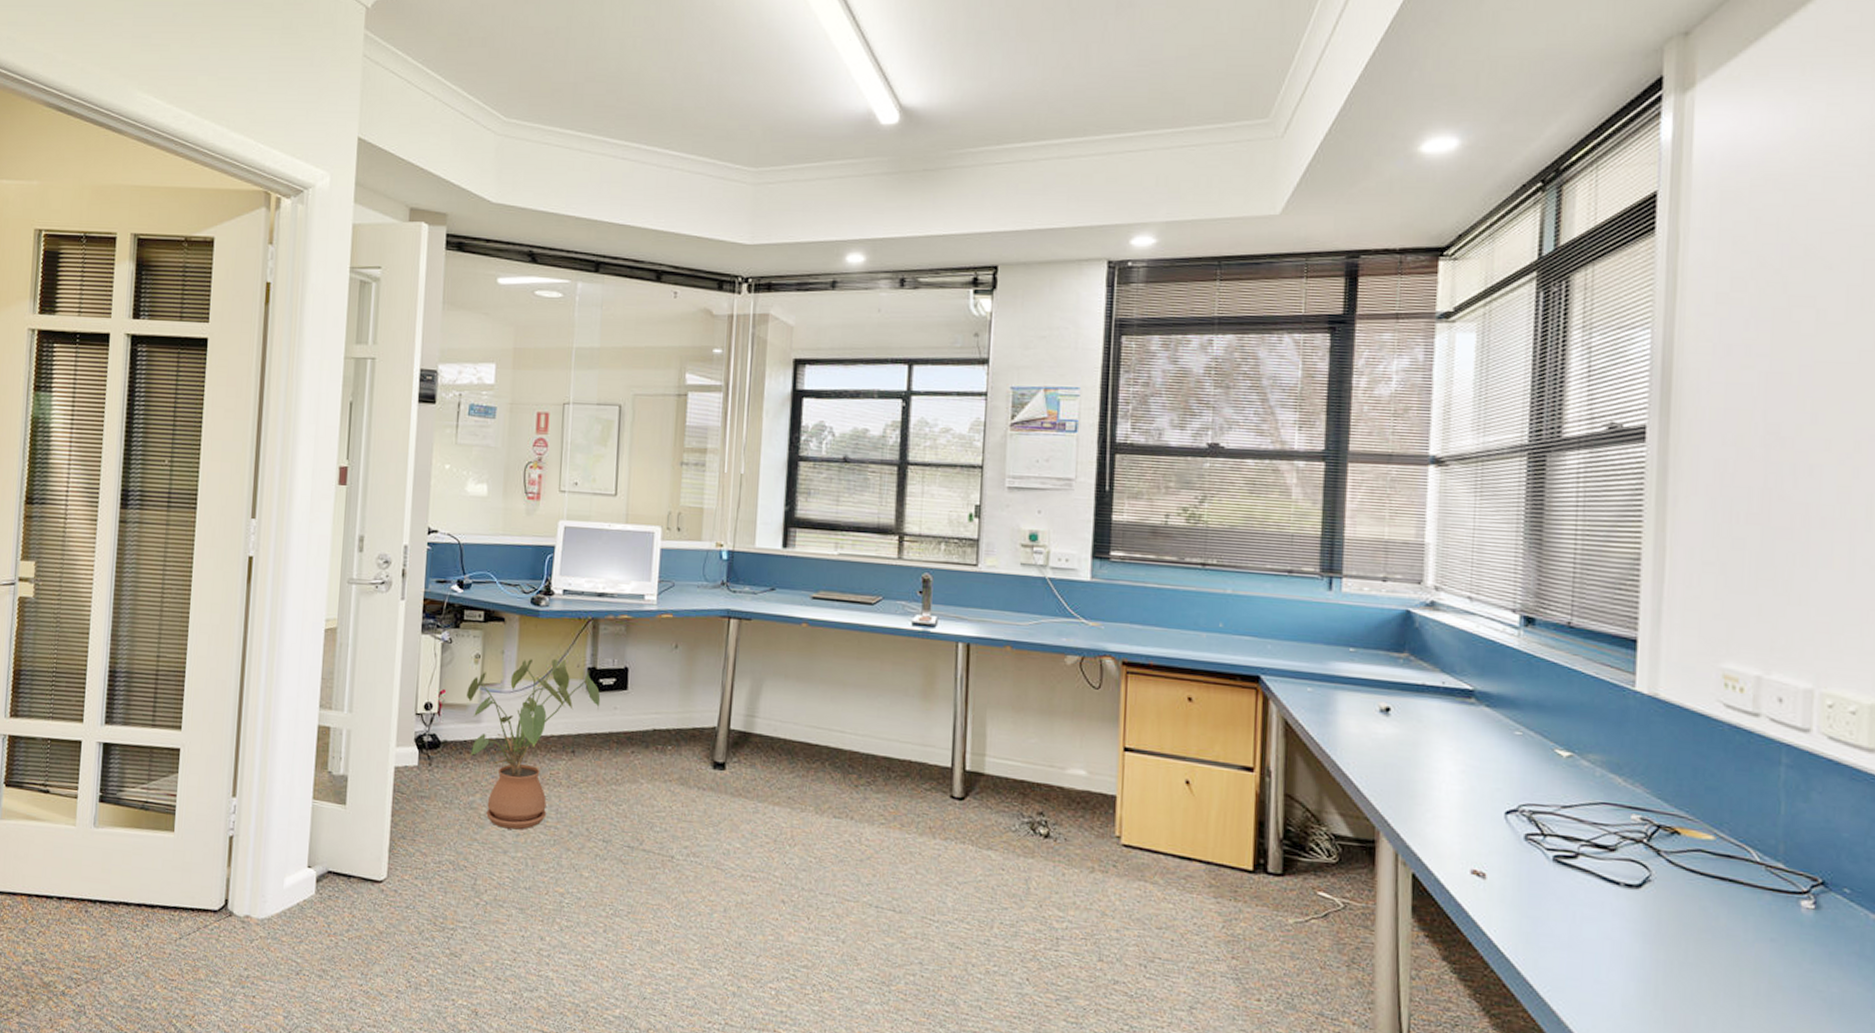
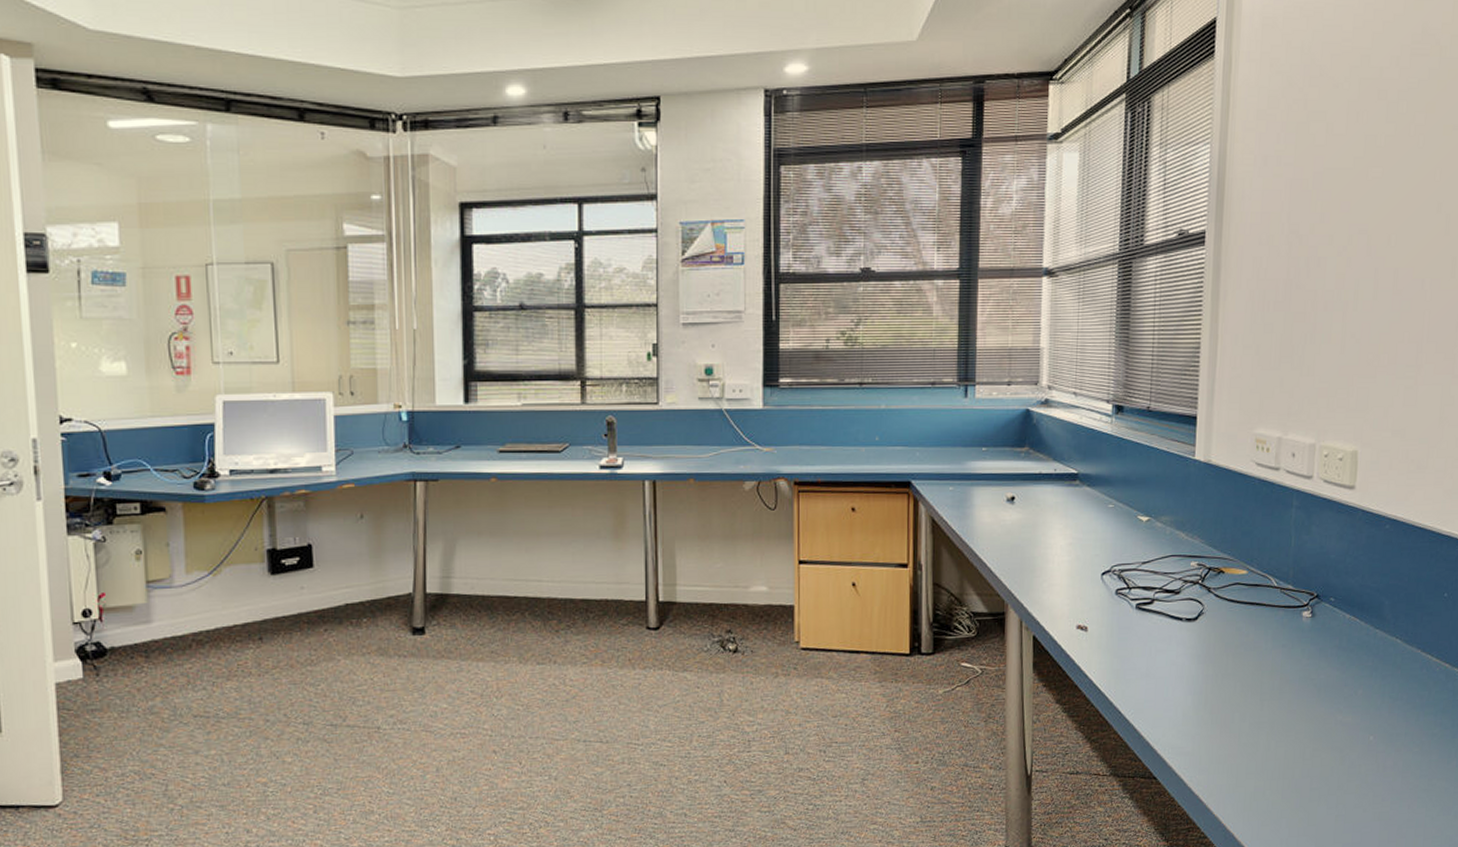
house plant: present [467,658,601,830] -> none [131,544,285,728]

